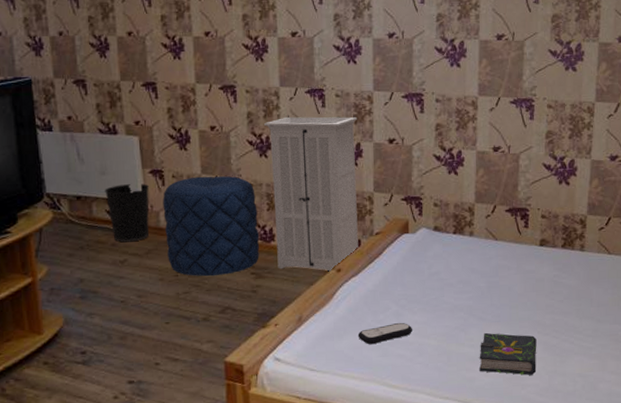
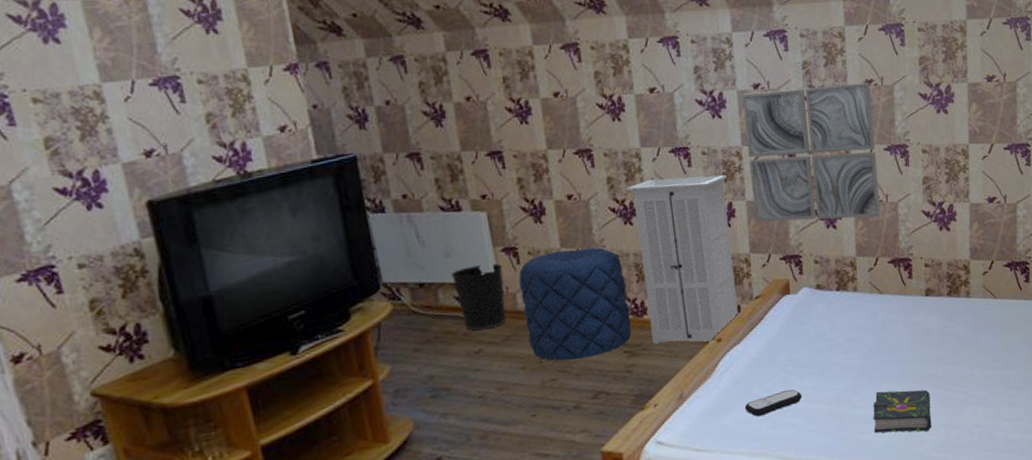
wall art: none [377,37,502,167] -> present [742,82,881,222]

